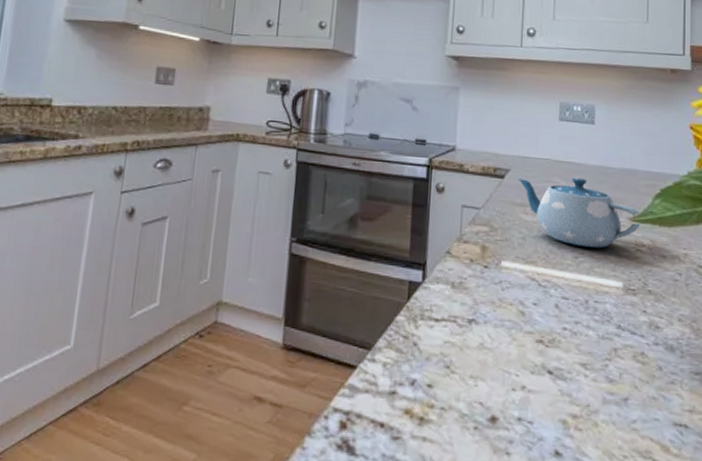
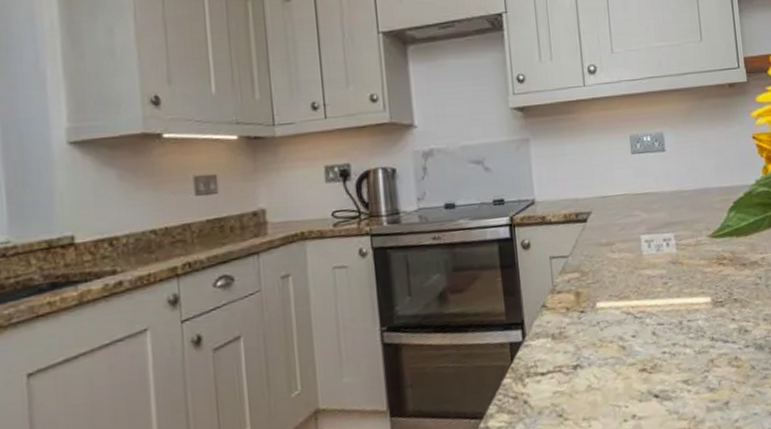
teapot: present [517,177,641,249] -> none [600,206,720,273]

